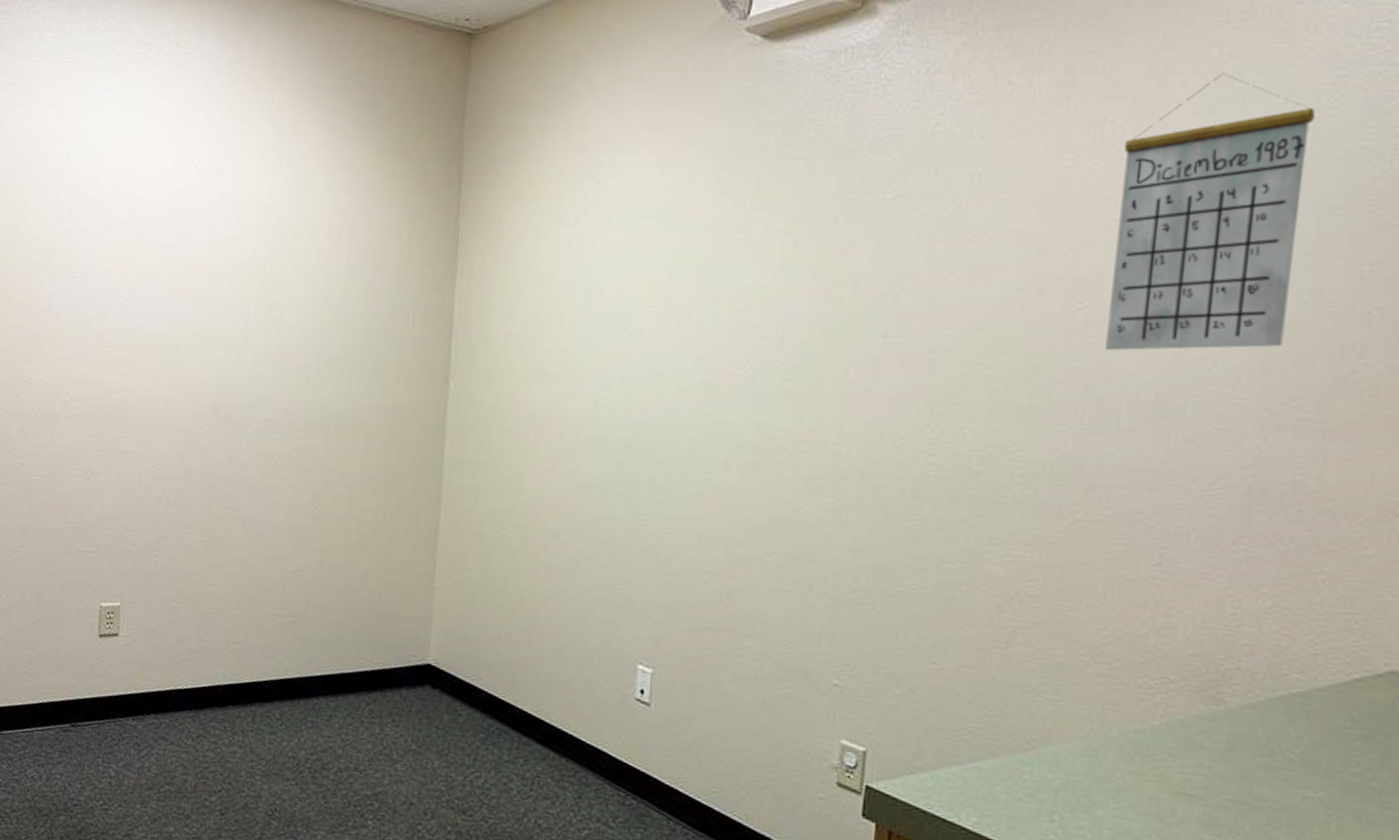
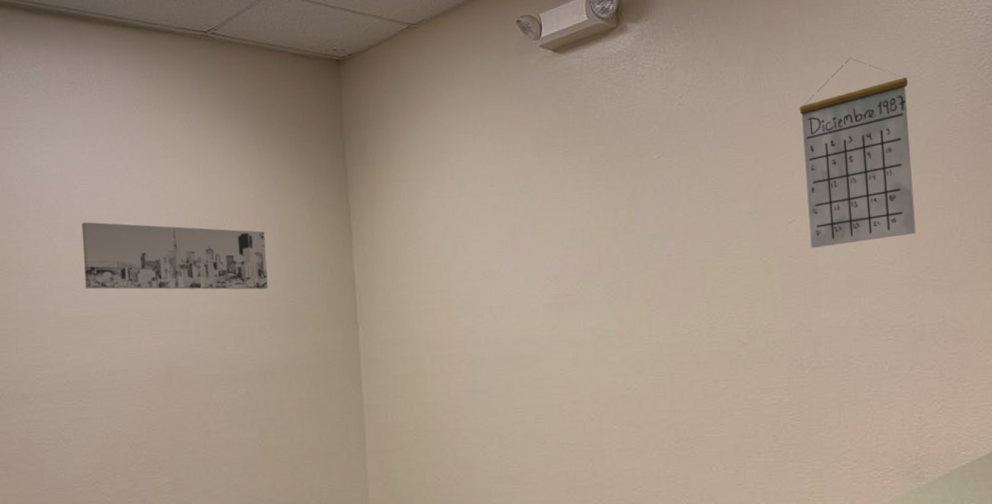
wall art: none [134,216,350,321] -> present [82,222,269,290]

